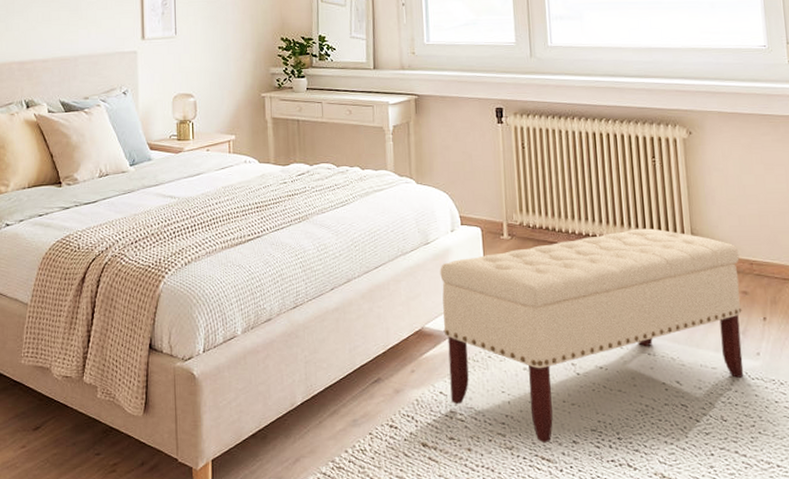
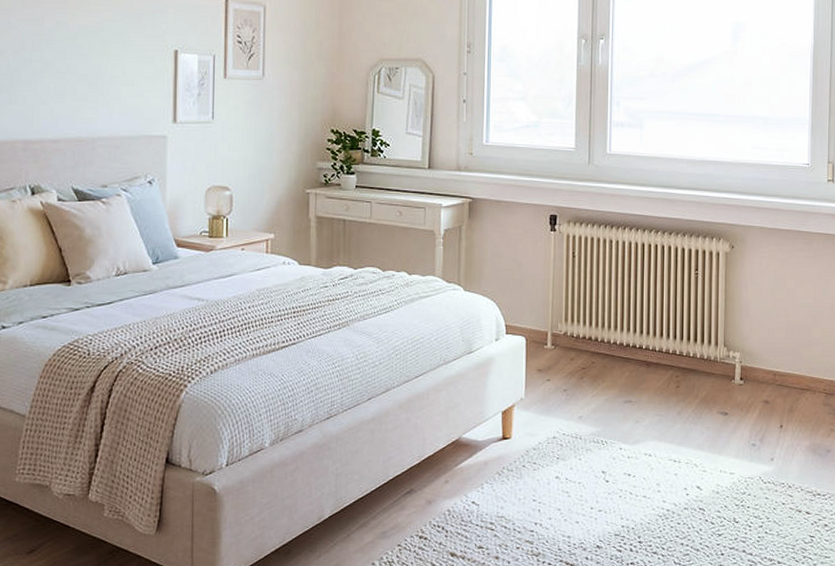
bench: present [440,228,744,444] -> none [480,339,765,549]

